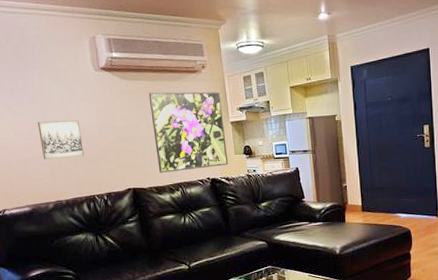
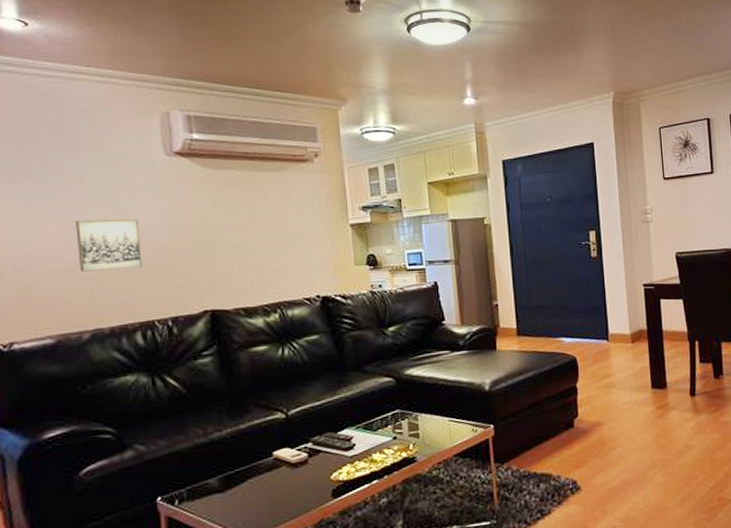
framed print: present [148,91,229,173] -> none [240,184,346,290]

